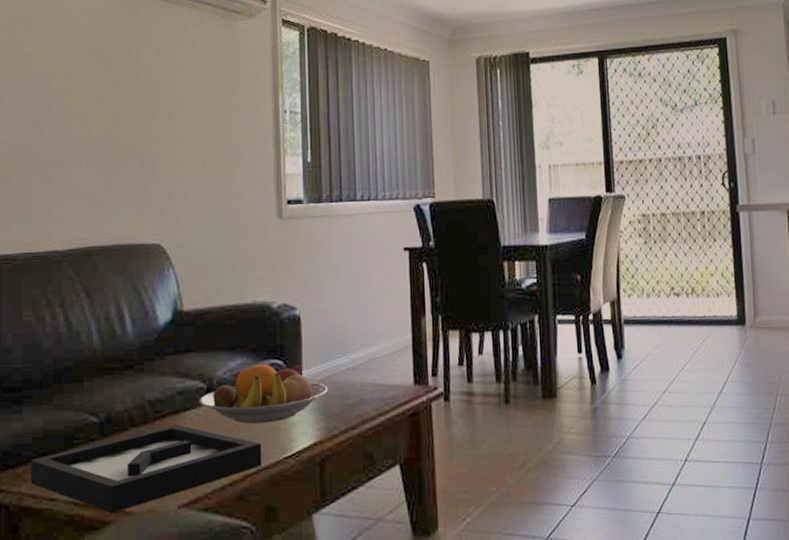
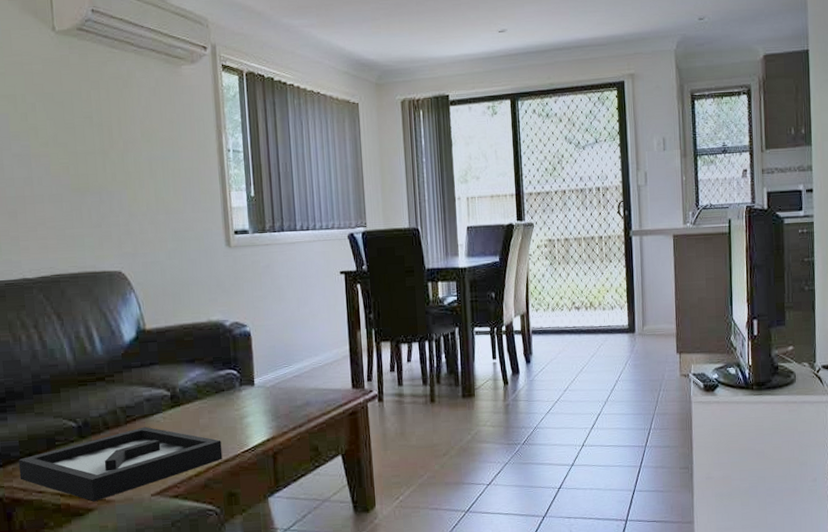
fruit bowl: present [199,364,328,424] -> none [164,374,278,425]

